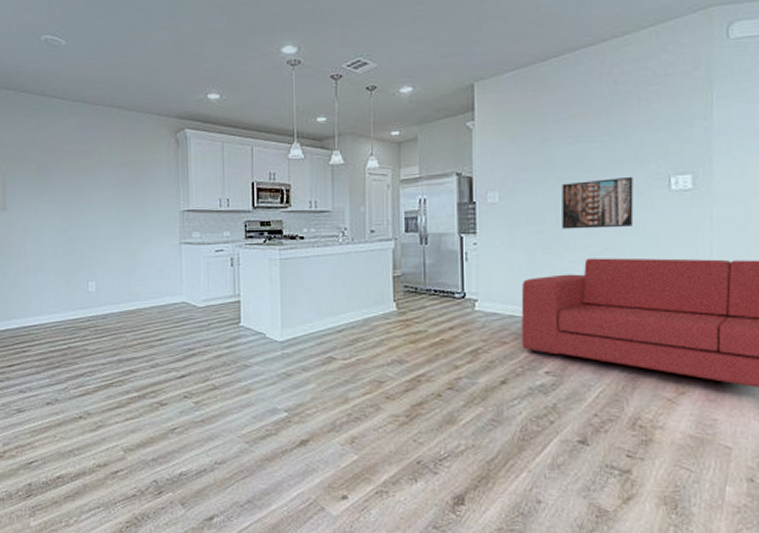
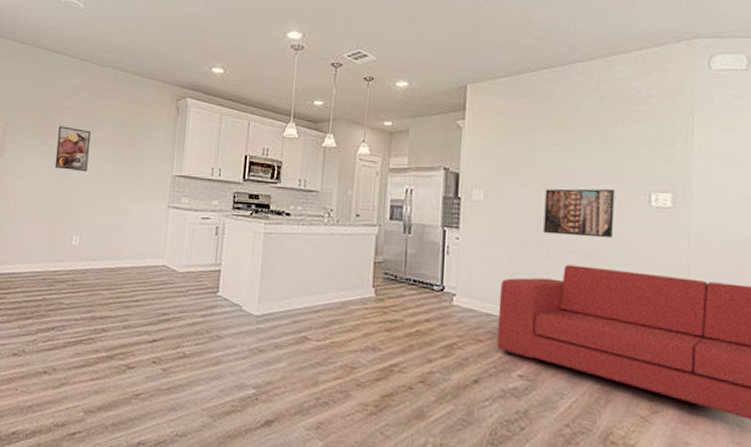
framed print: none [59,172,93,217] -> present [54,126,92,172]

